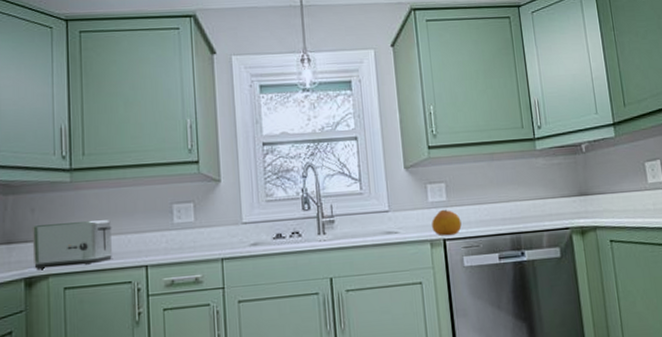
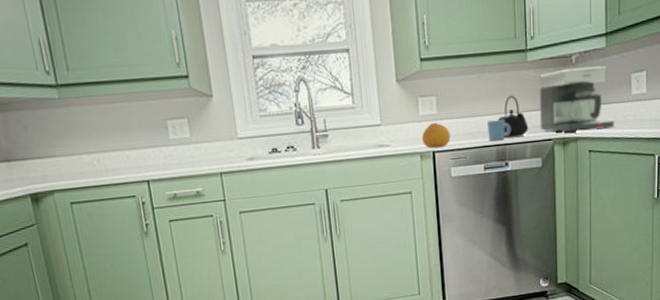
toaster: present [32,220,113,269] -> none [27,136,114,186]
mug: none [499,207,524,230] -> present [487,119,510,142]
kettle: none [510,182,544,226] -> present [497,95,529,138]
coffee maker: none [550,154,634,221] -> present [539,66,614,132]

